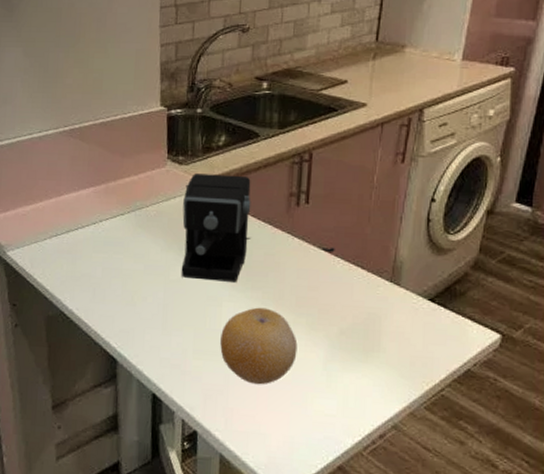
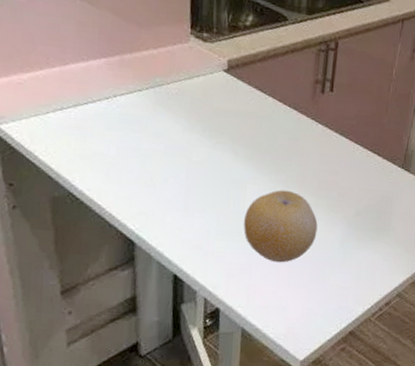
coffee maker: present [181,173,335,282] -> none [204,52,356,165]

